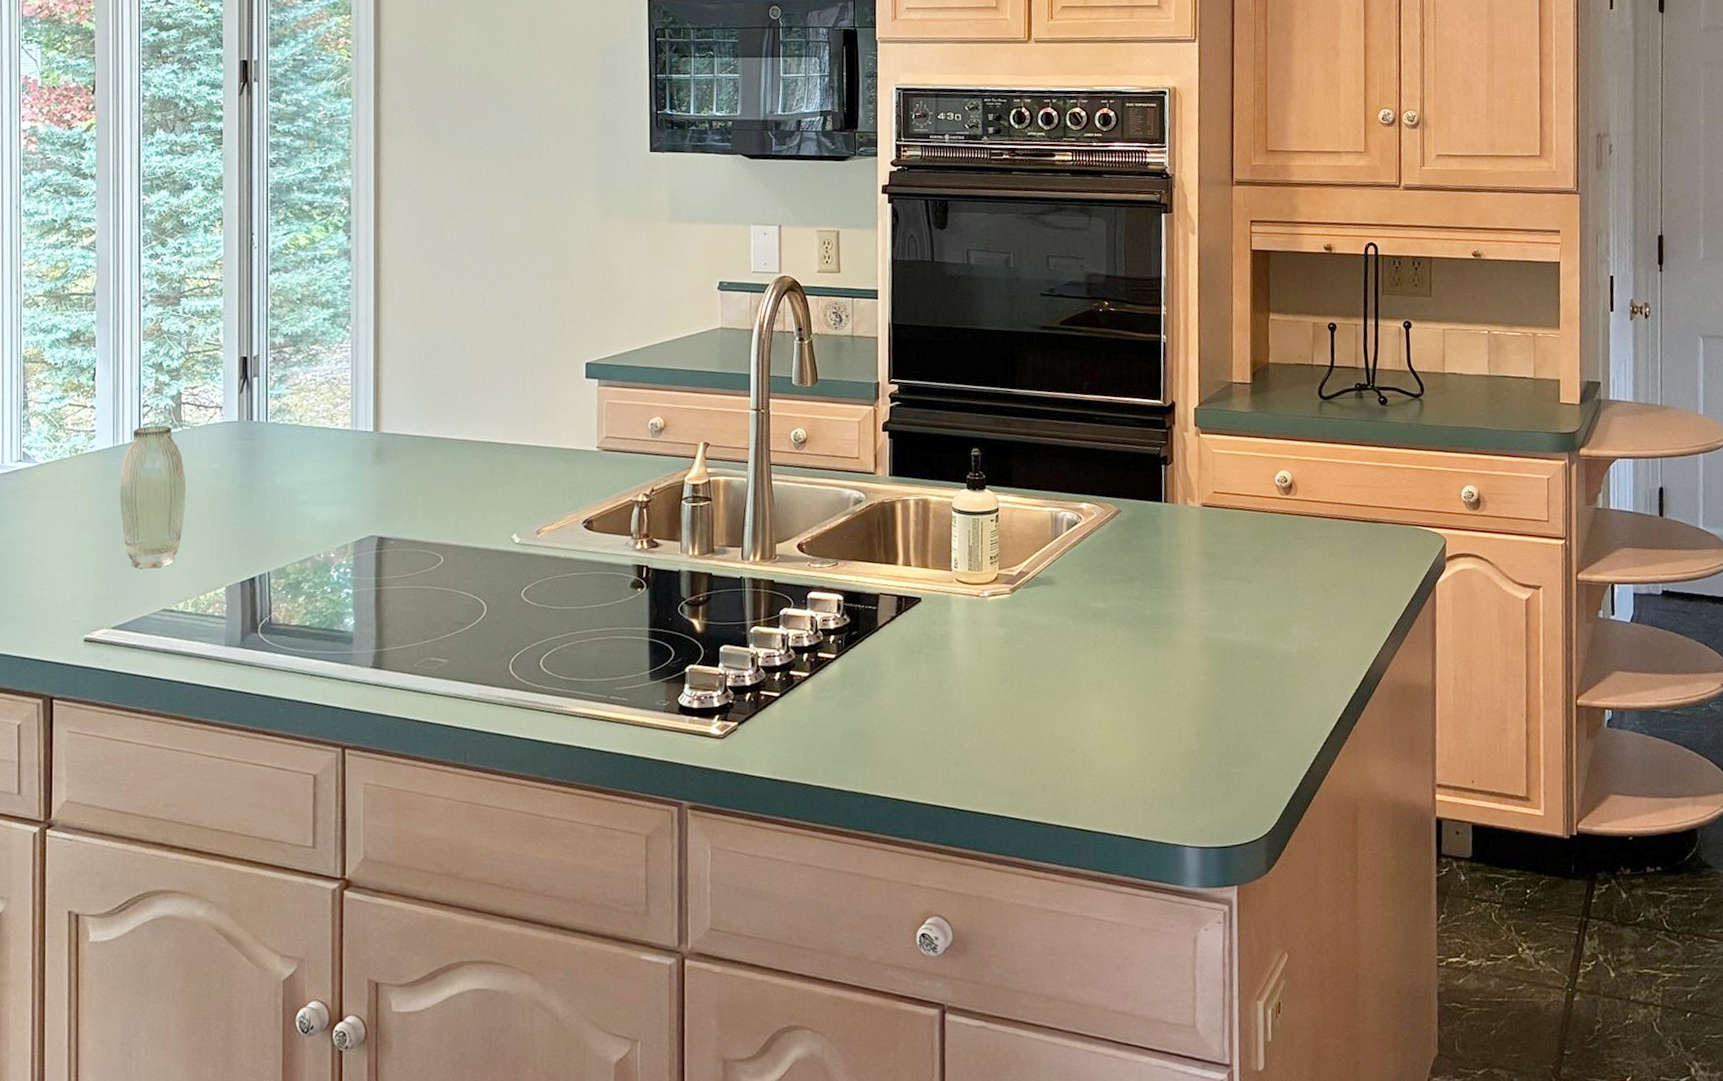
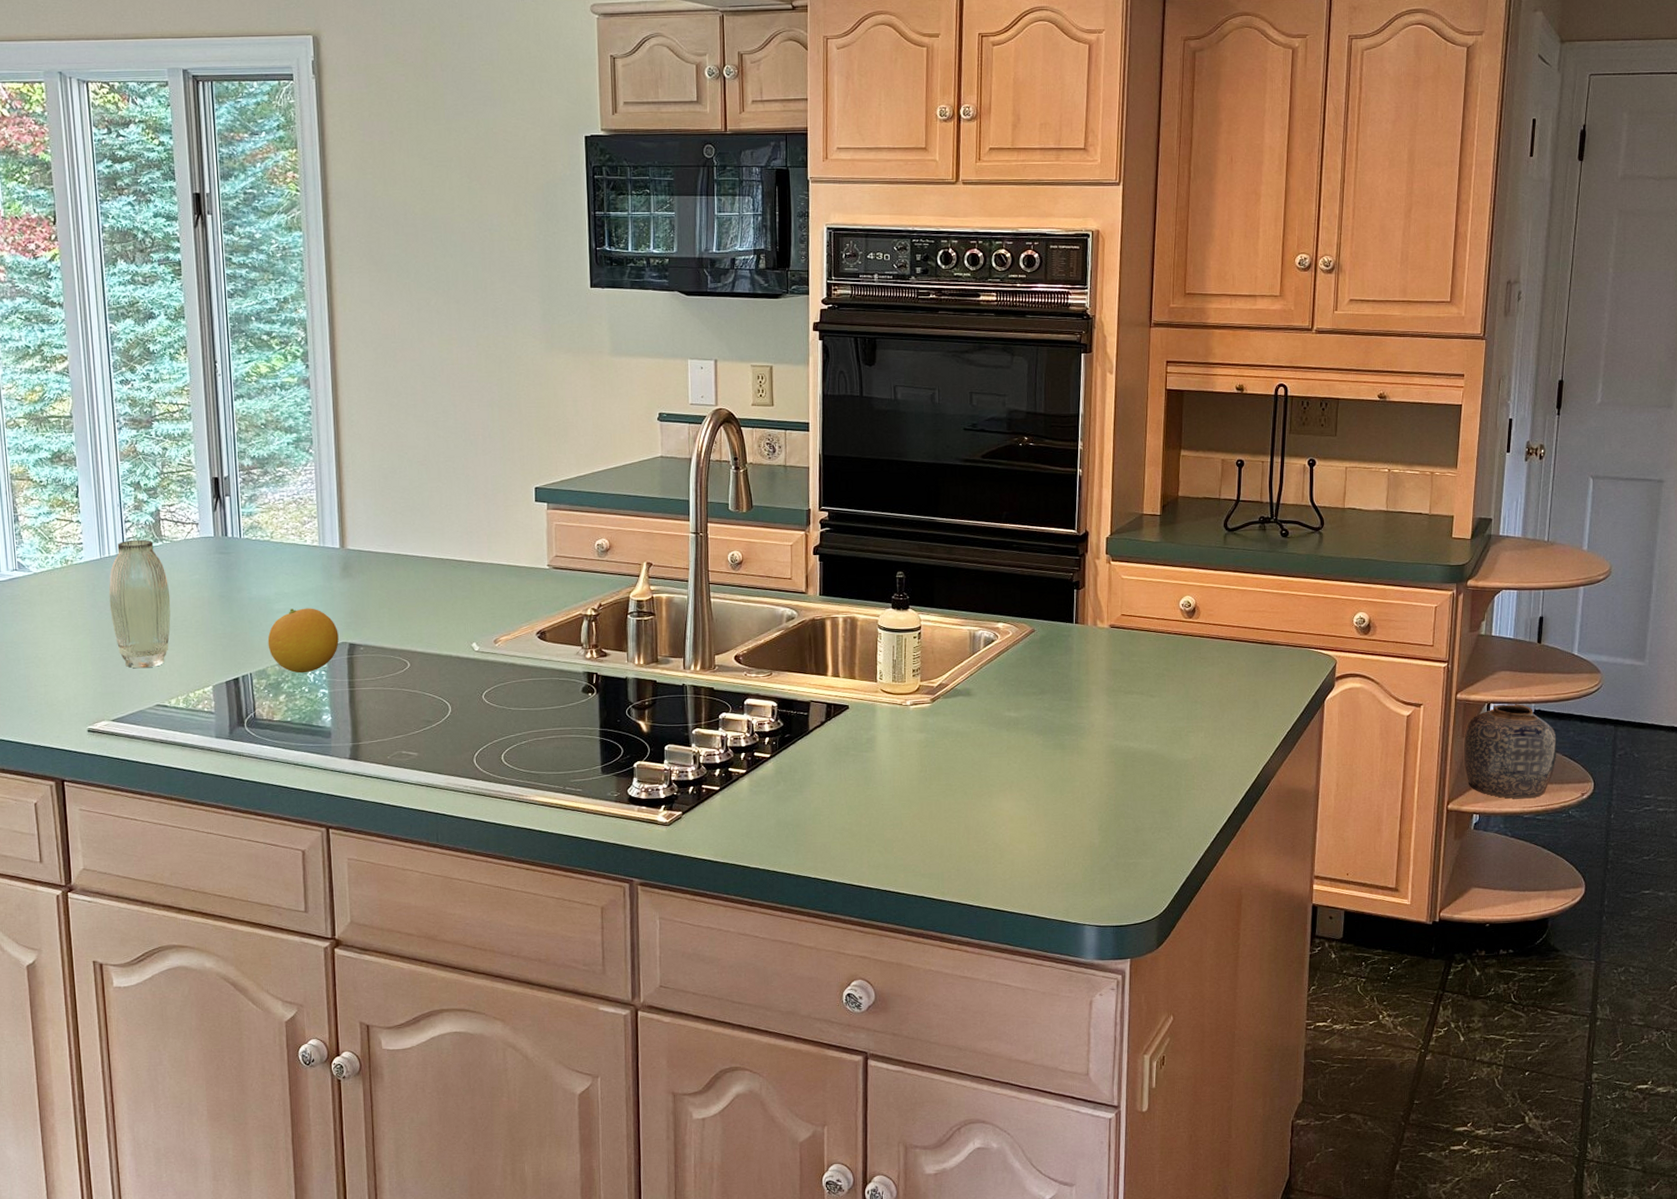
fruit: none [289,498,367,571] -> present [267,608,339,673]
decorative jar: none [1588,583,1691,692] -> present [1463,703,1557,799]

